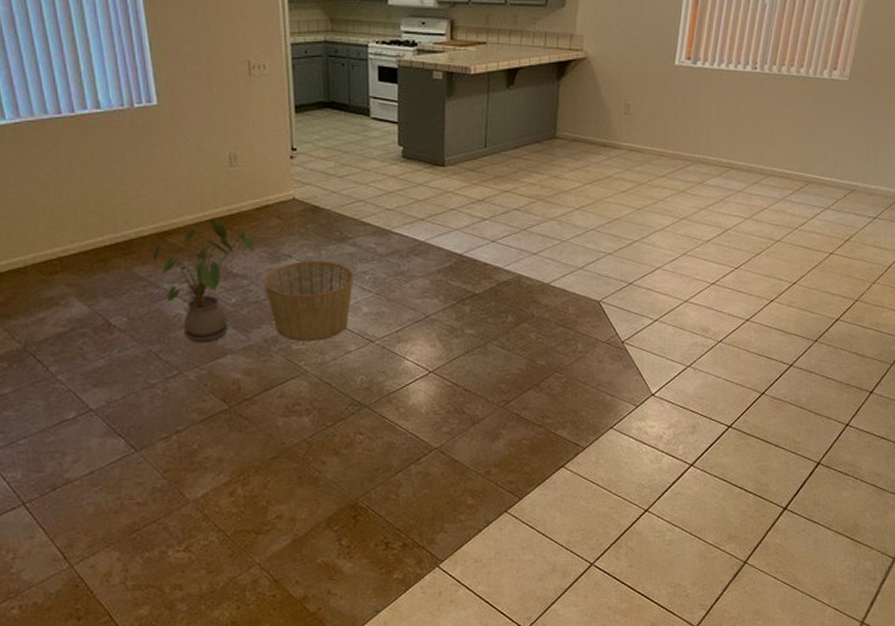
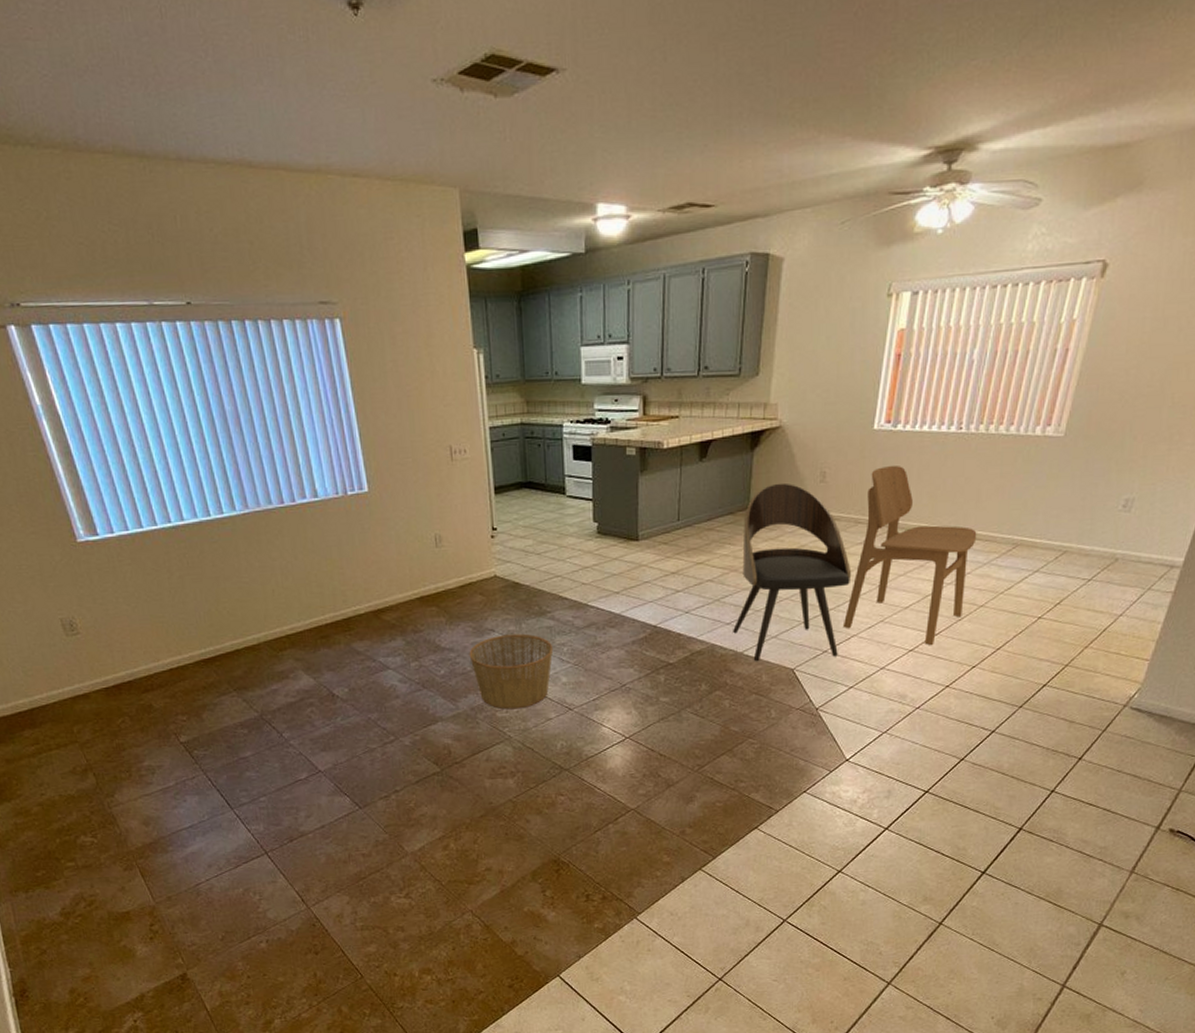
house plant: present [152,219,254,342] -> none [368,597,460,711]
dining chair: none [540,113,656,294] -> present [733,483,852,662]
dining chair: none [647,102,772,280] -> present [842,466,977,646]

